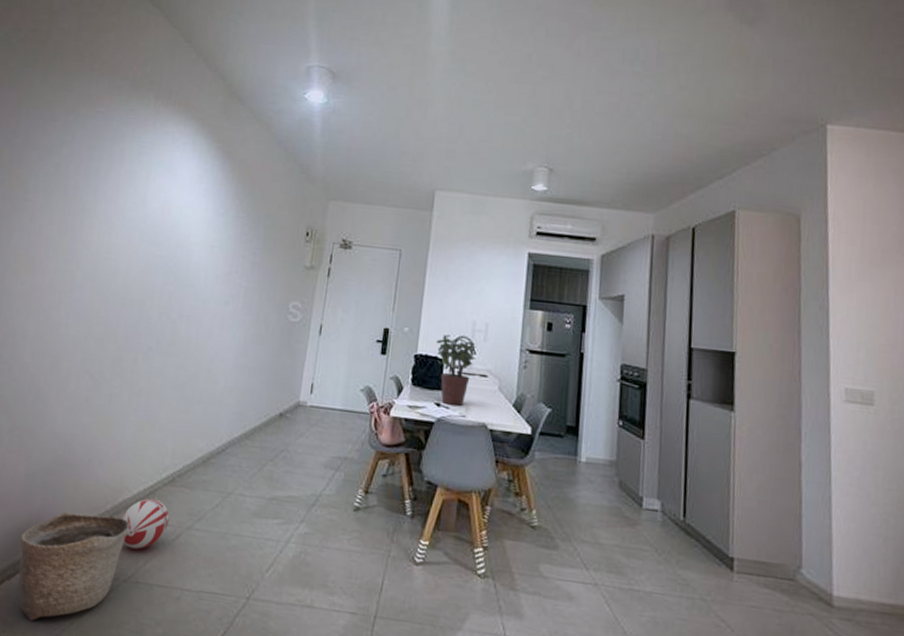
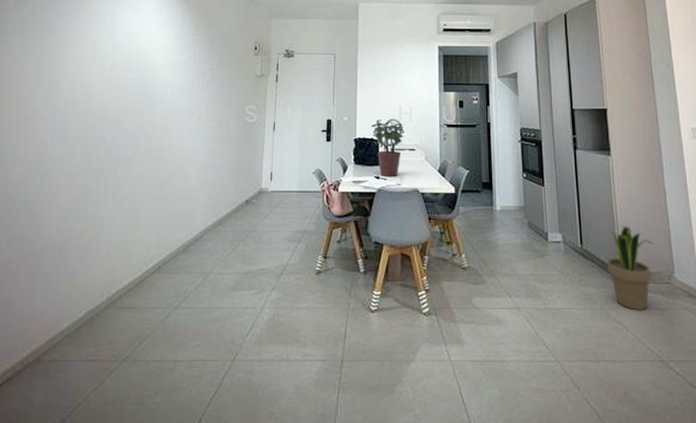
basket: present [17,512,130,622] -> none [26,306,124,409]
ball: present [121,498,170,550] -> none [116,286,158,332]
potted plant: none [714,501,778,610] -> present [606,226,653,311]

